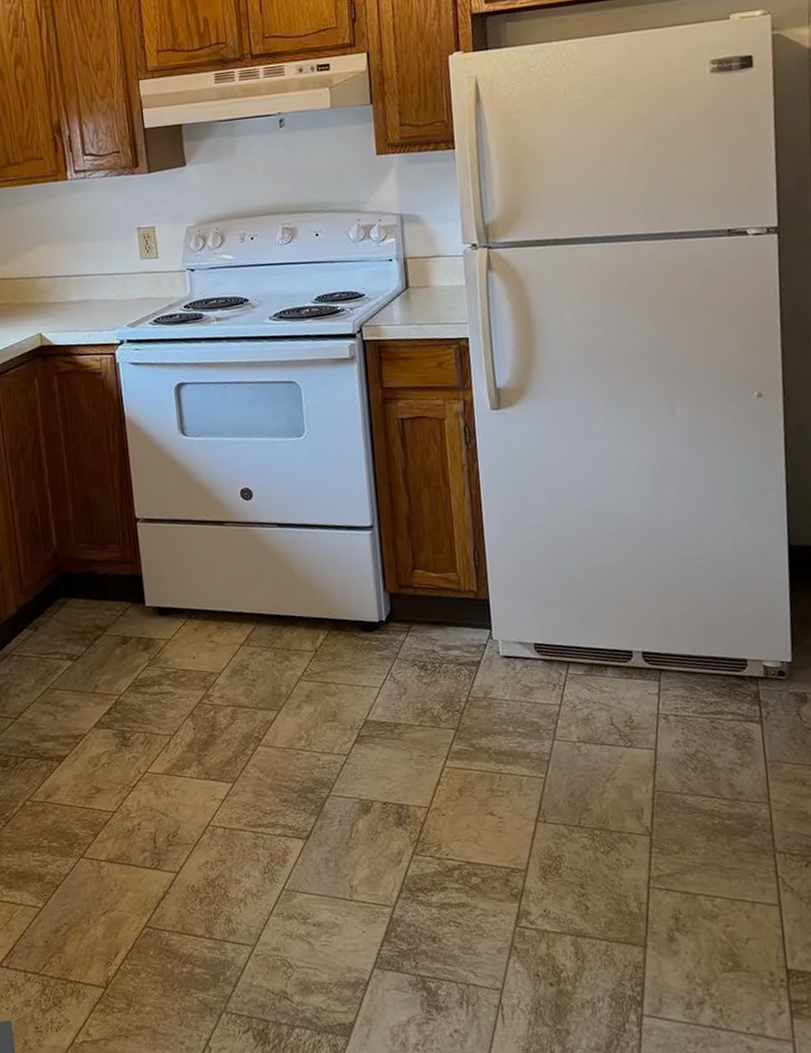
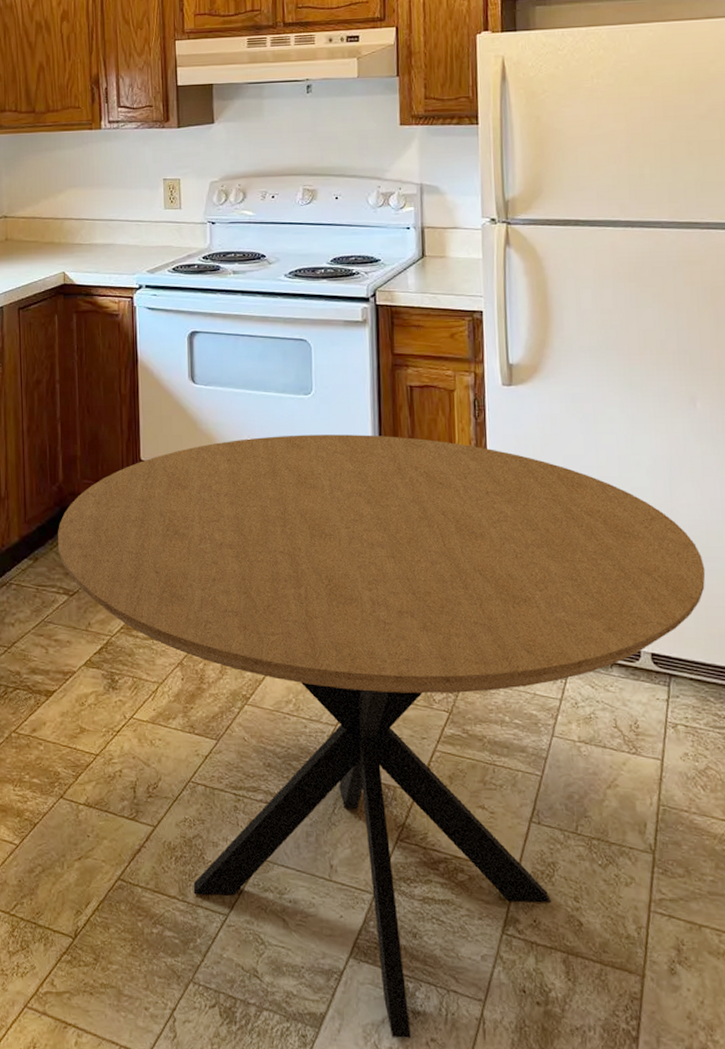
dining table: none [55,469,690,1034] -> present [57,435,706,1039]

